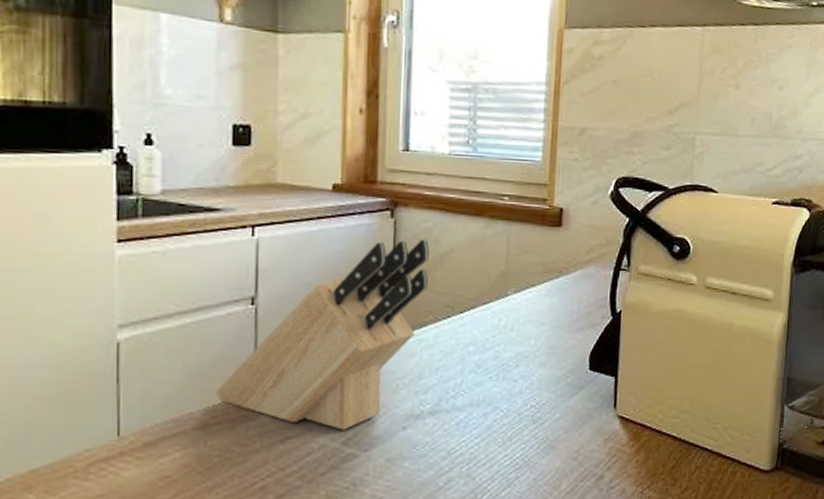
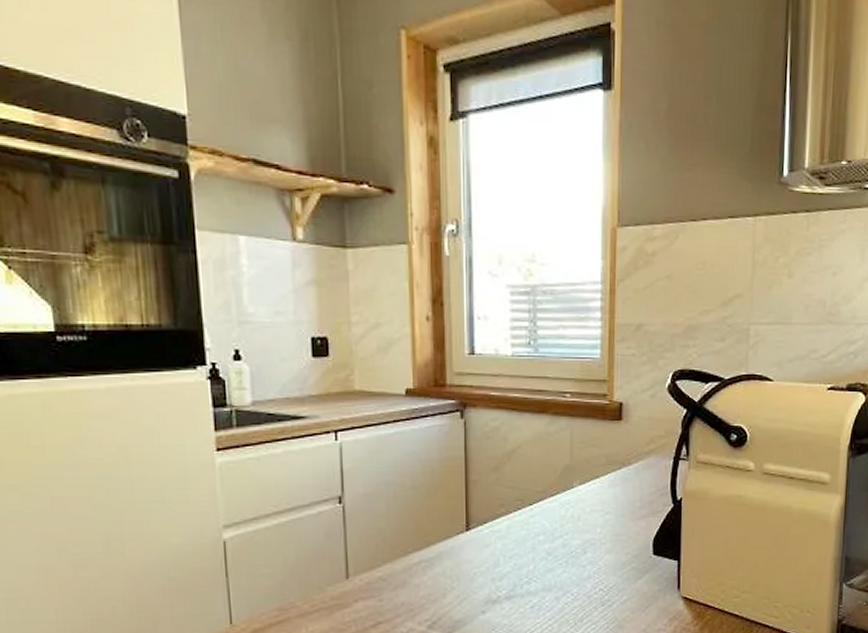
knife block: present [216,238,429,430] -> none [313,436,498,615]

